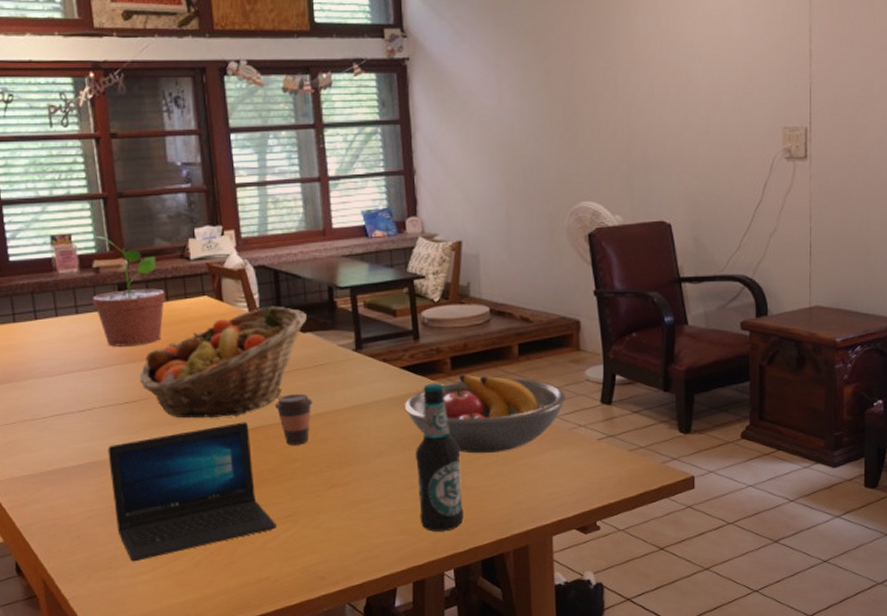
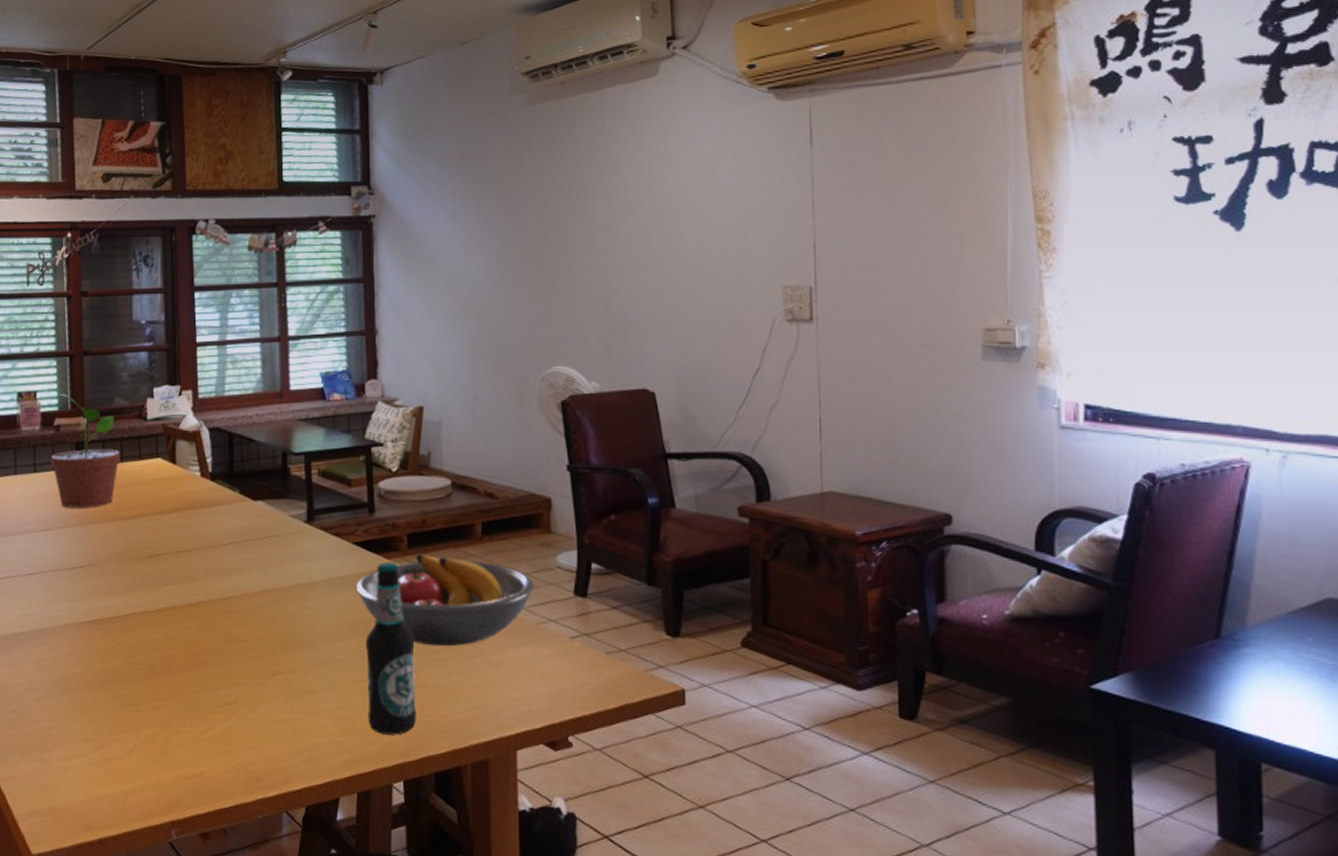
laptop: present [107,422,277,562] -> none [51,595,214,744]
fruit basket: present [139,306,308,419] -> none [88,470,260,589]
coffee cup: present [275,394,313,445] -> none [221,567,260,624]

